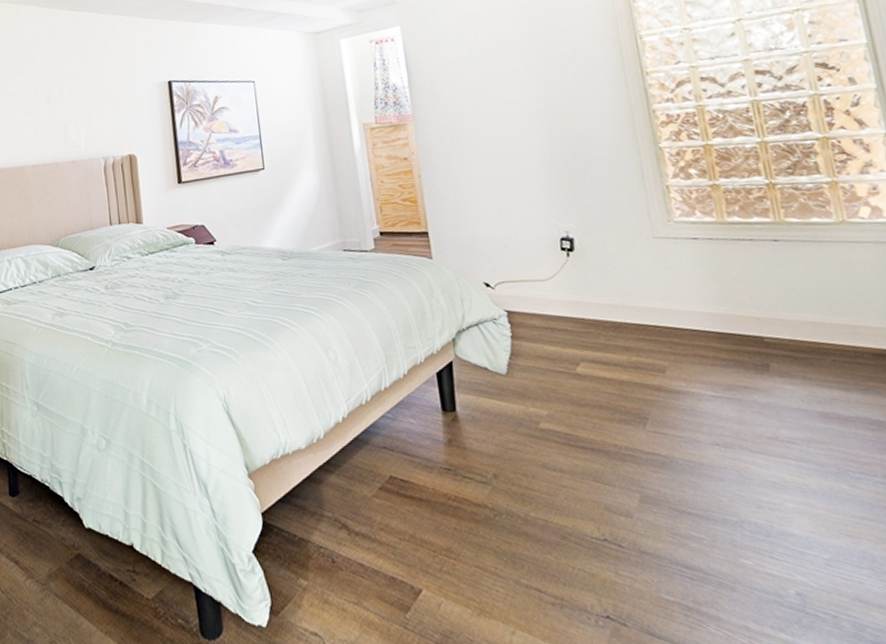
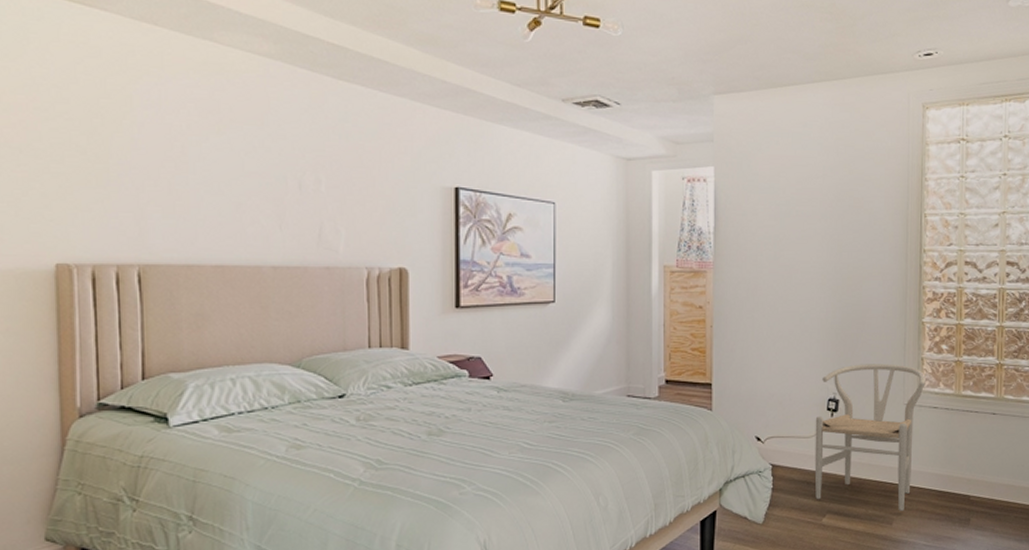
chair: none [549,195,682,357] -> present [814,364,927,511]

